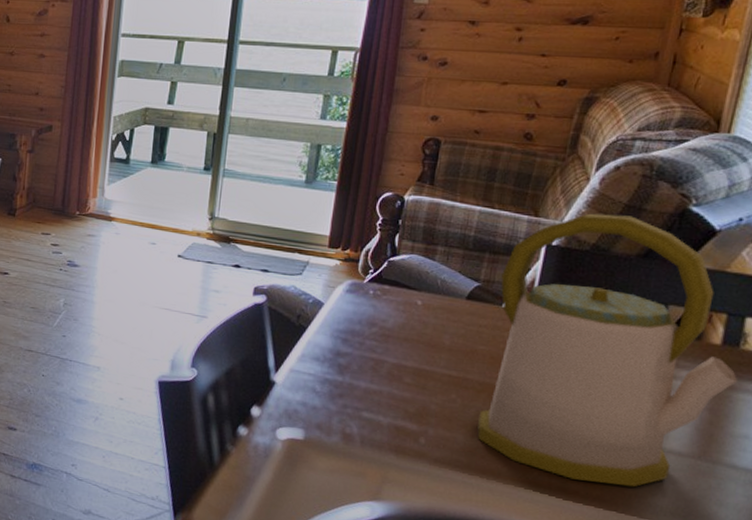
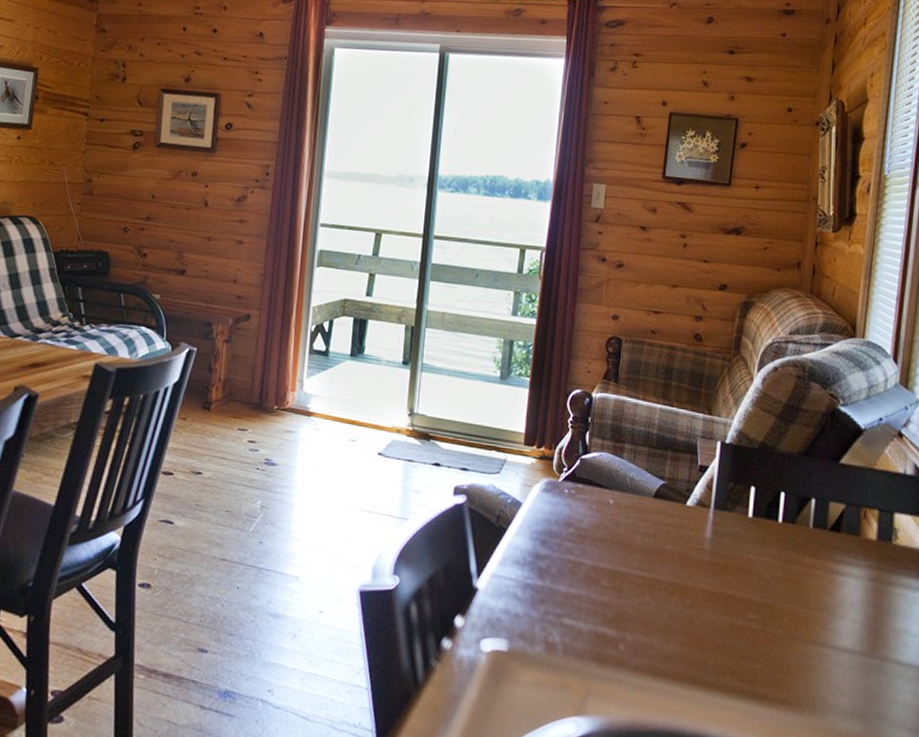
kettle: present [477,213,738,488] -> none [672,412,894,689]

